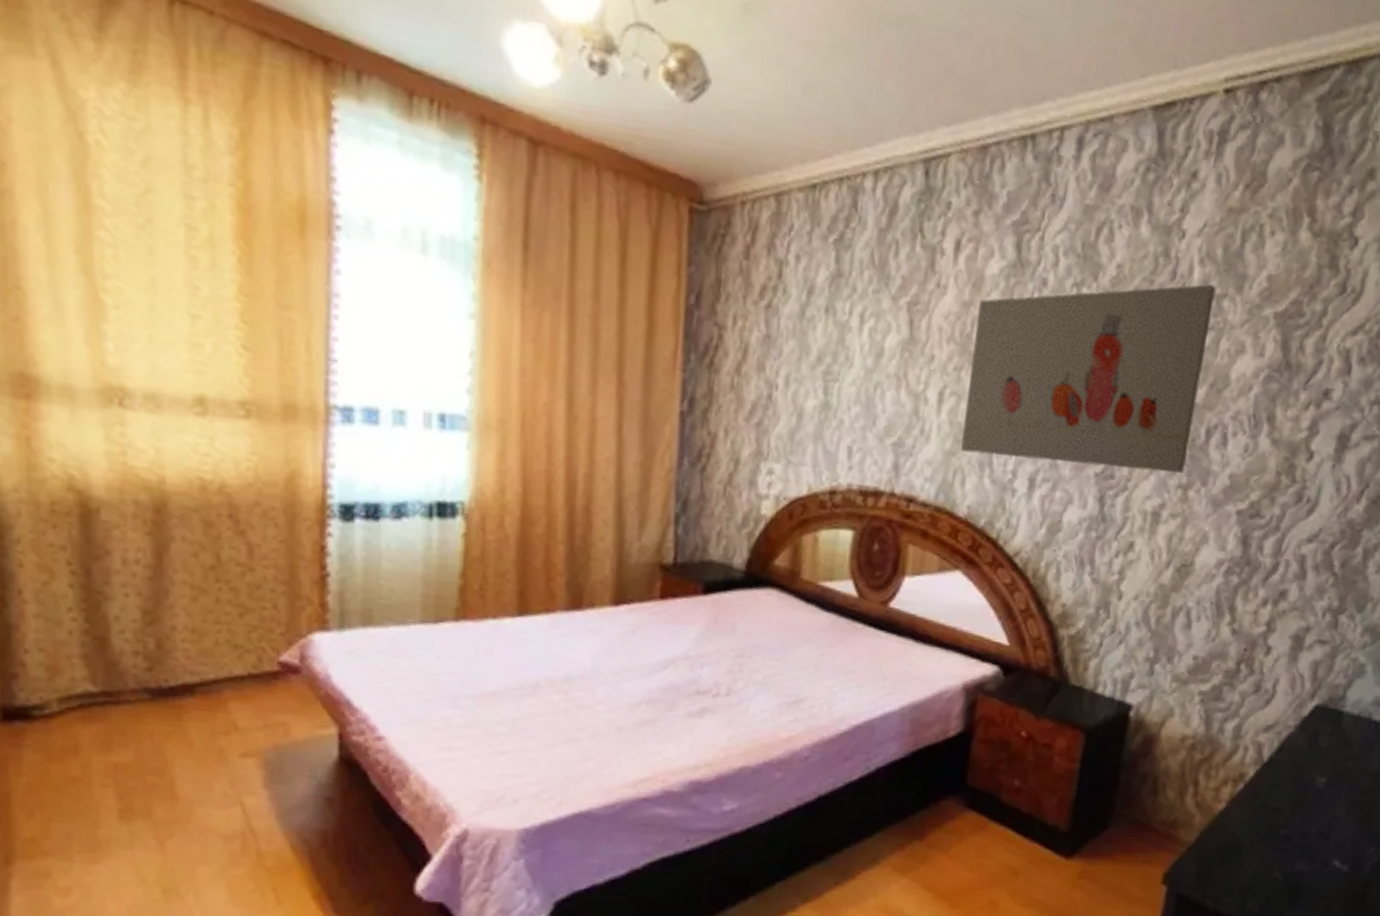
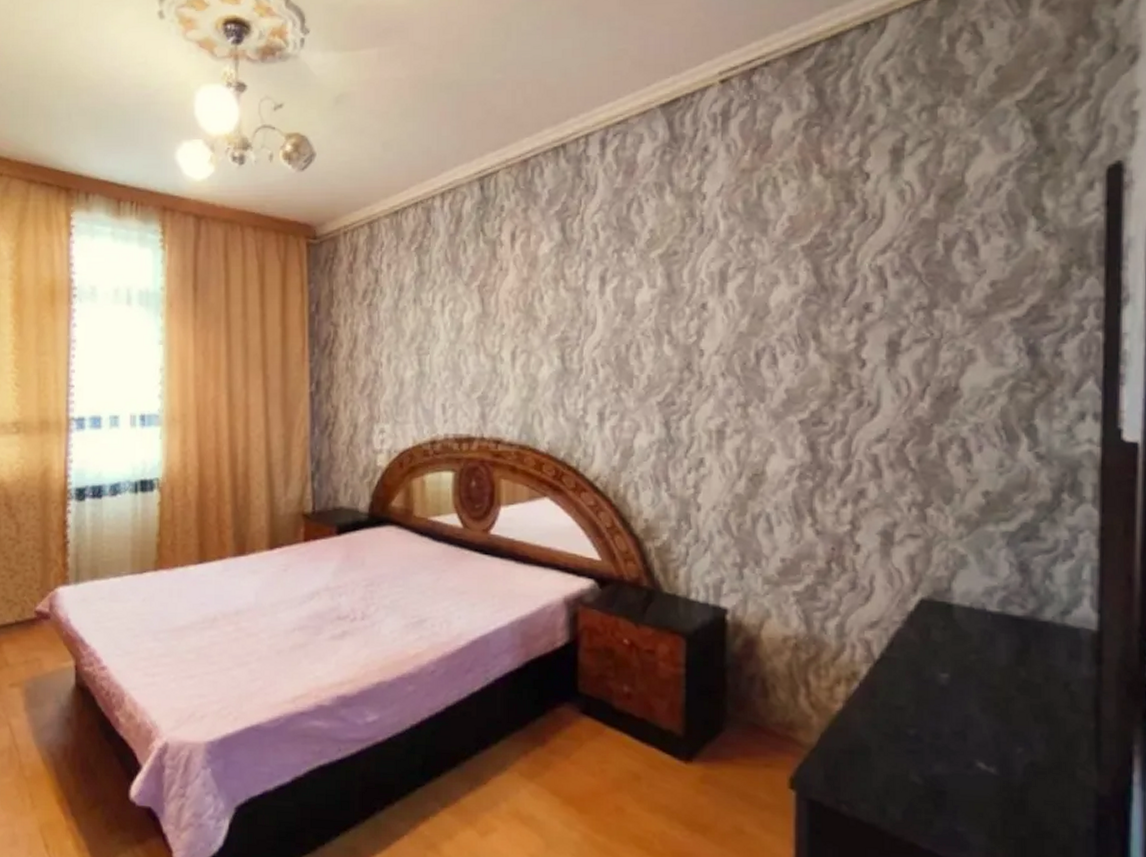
wall art: present [961,283,1216,473] -> none [536,232,742,398]

